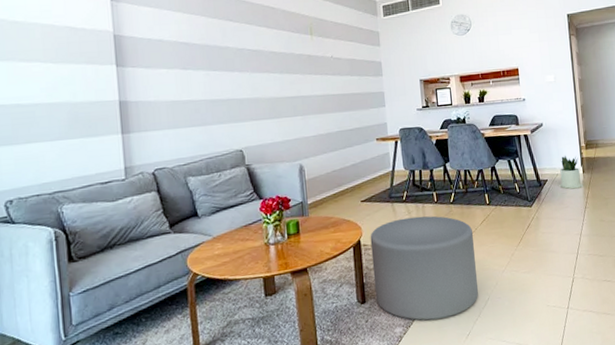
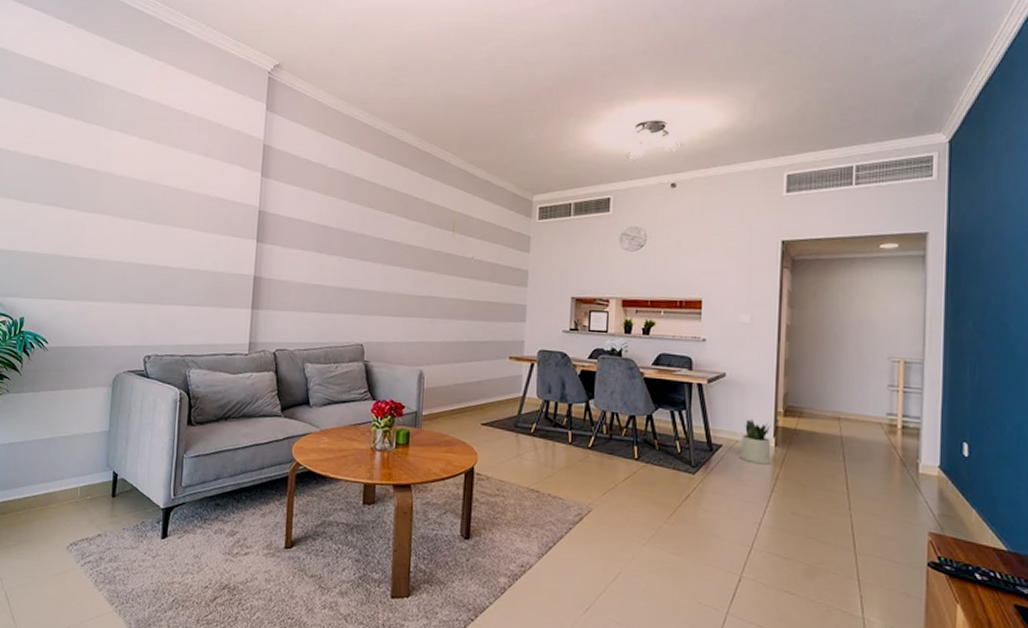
pouf: present [370,216,479,321] -> none [481,453,611,582]

